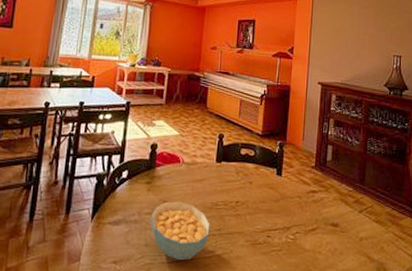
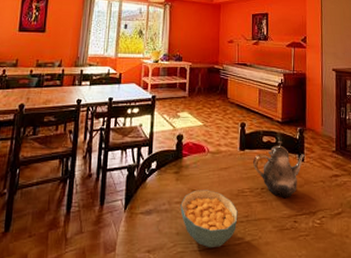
teapot: none [229,153,283,213] -> present [253,140,305,199]

